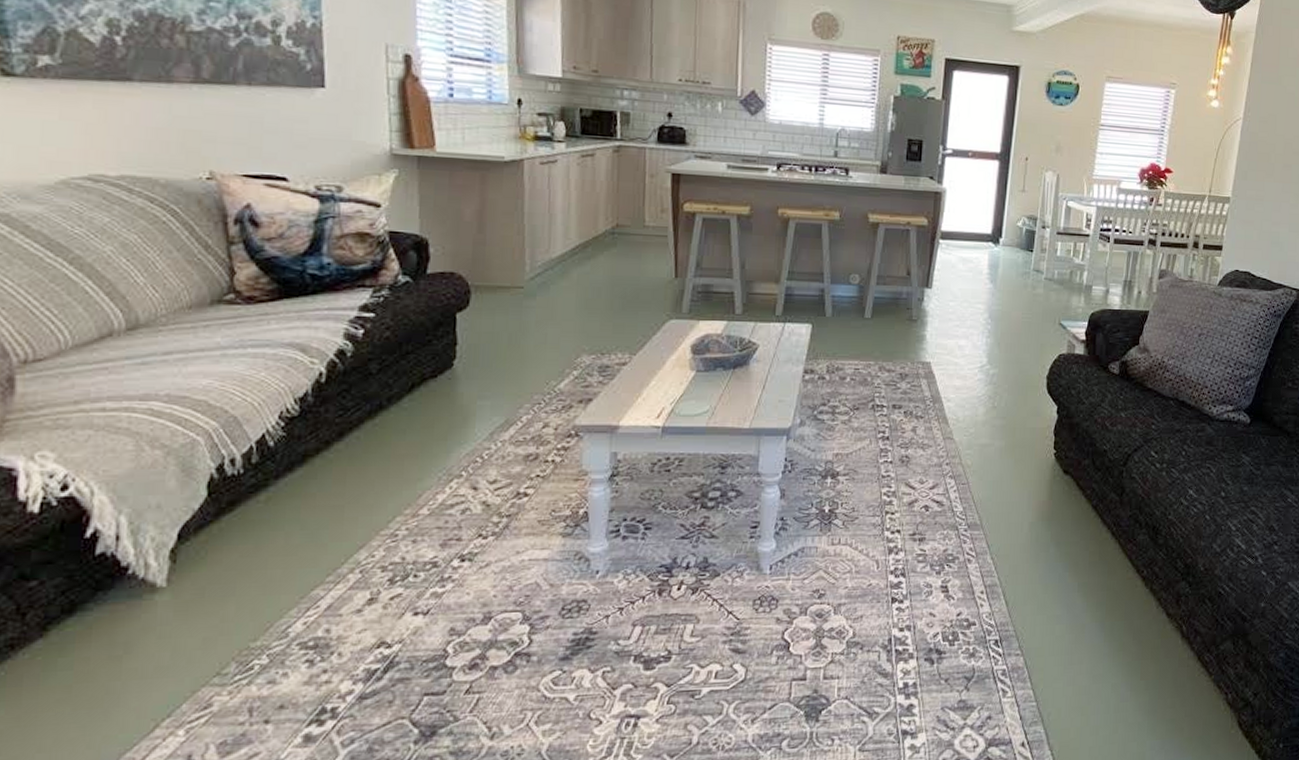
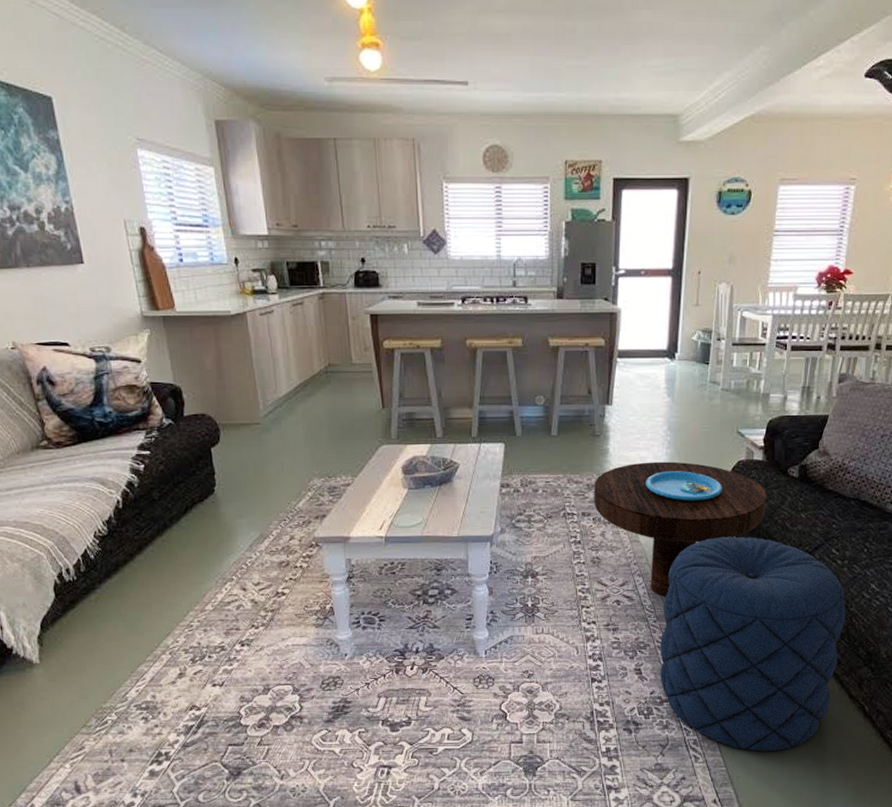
side table: none [906,351,1087,502] -> present [594,461,767,597]
pouf: none [968,435,1165,682] -> present [660,536,846,752]

